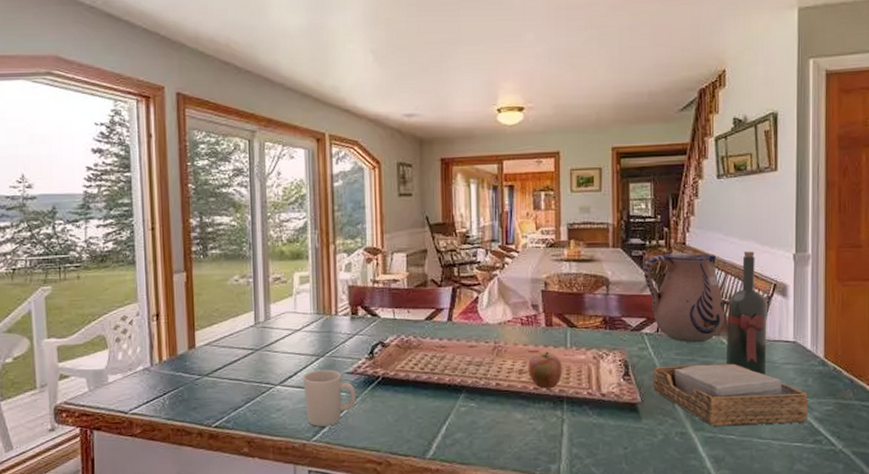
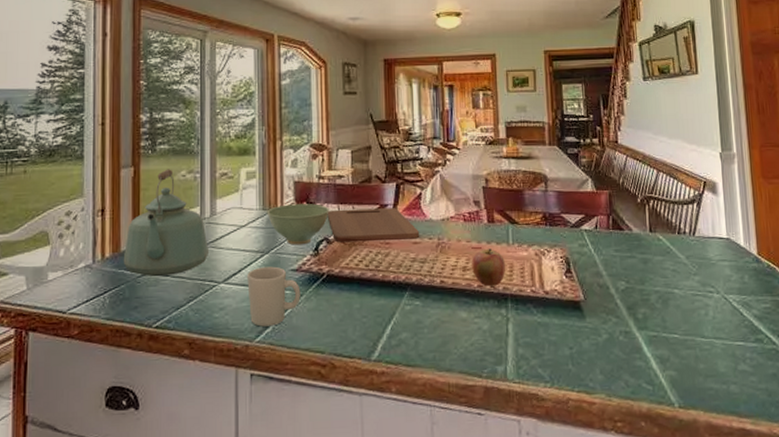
kettle: none [180,274,265,379] -> present [123,169,210,276]
bowl: none [321,308,384,349] -> present [267,204,329,245]
cutting board: none [382,312,475,346] -> present [327,208,419,243]
ceramic pitcher: present [643,253,726,343] -> none [579,151,661,240]
napkin holder: present [652,363,809,426] -> none [594,260,748,325]
wine bottle: present [725,251,767,375] -> none [662,150,703,272]

